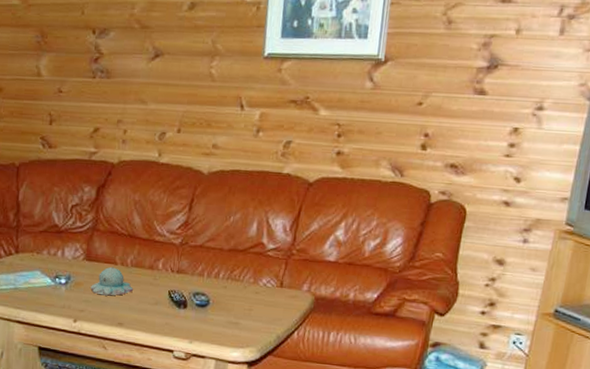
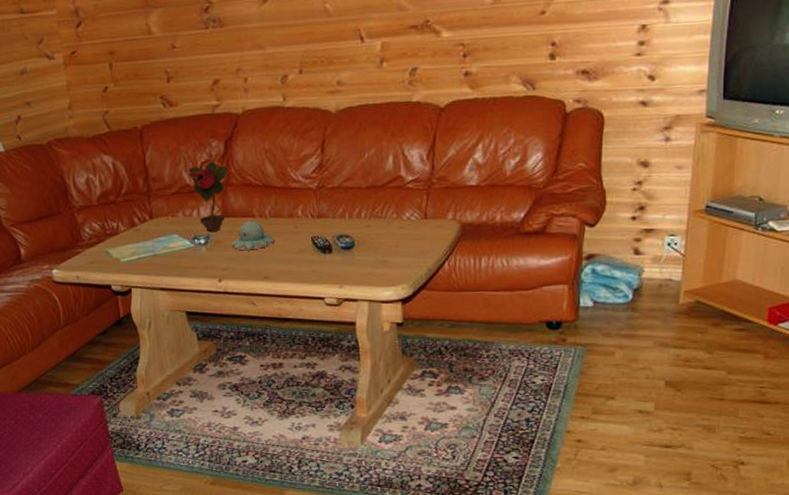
potted flower: none [58,205,98,273] -> present [188,161,229,232]

